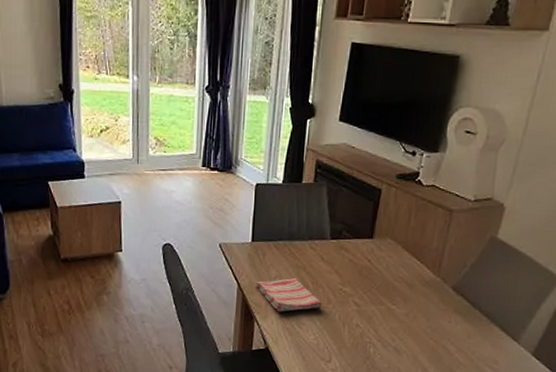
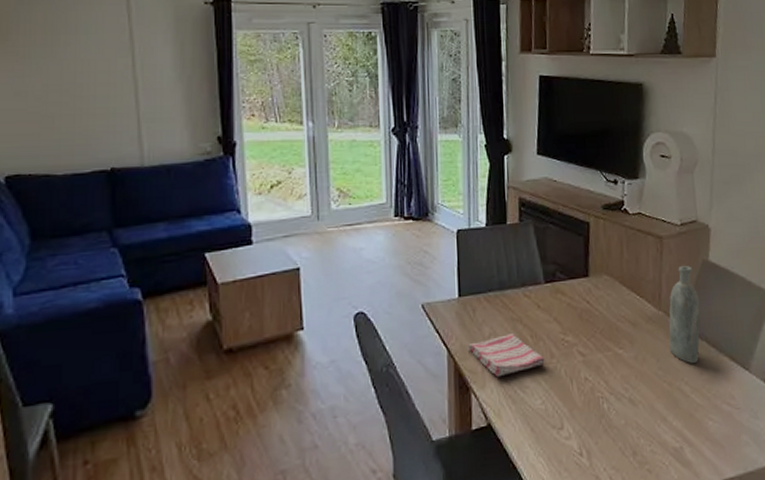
bottle: none [441,240,481,328] -> present [669,266,701,364]

